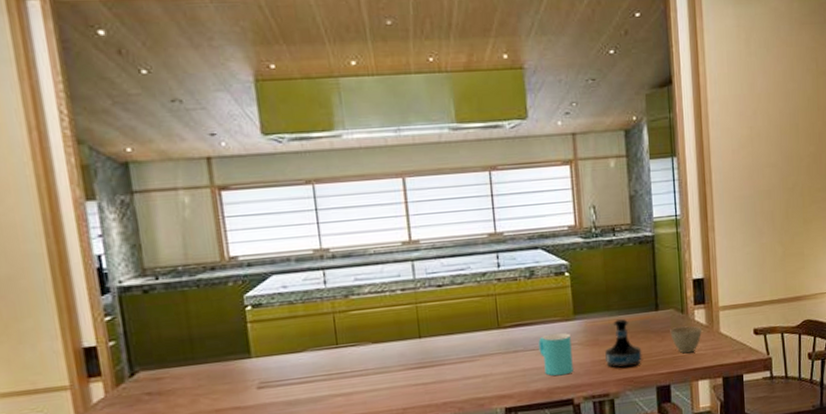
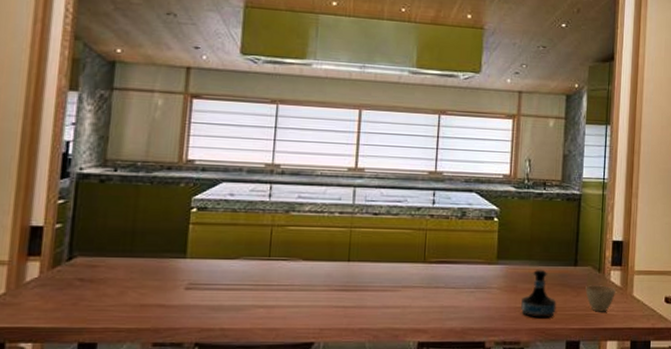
cup: present [538,332,573,376] -> none [459,274,491,317]

